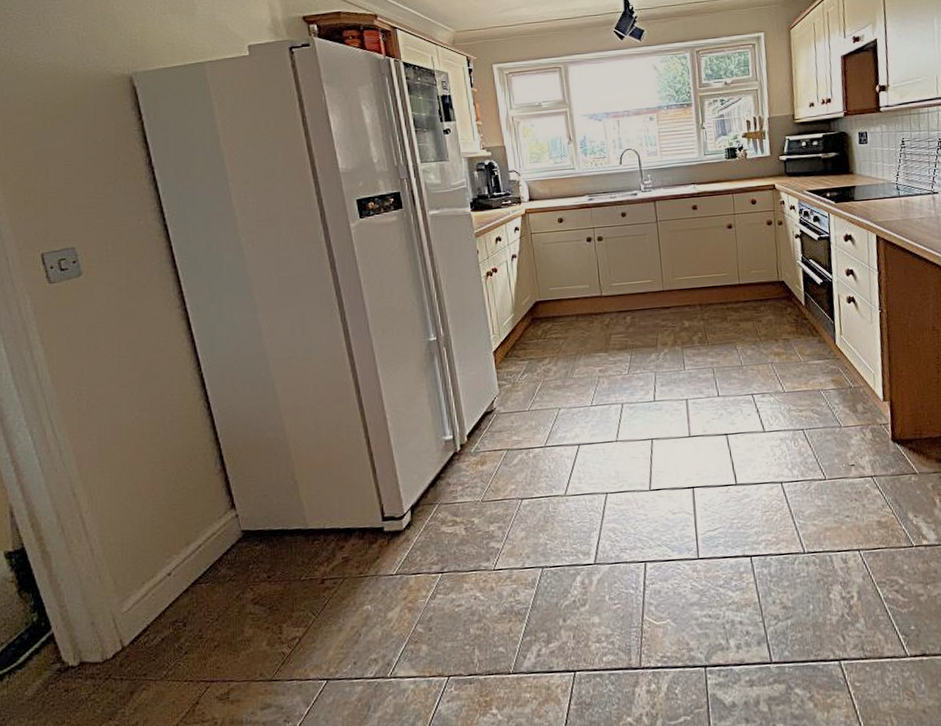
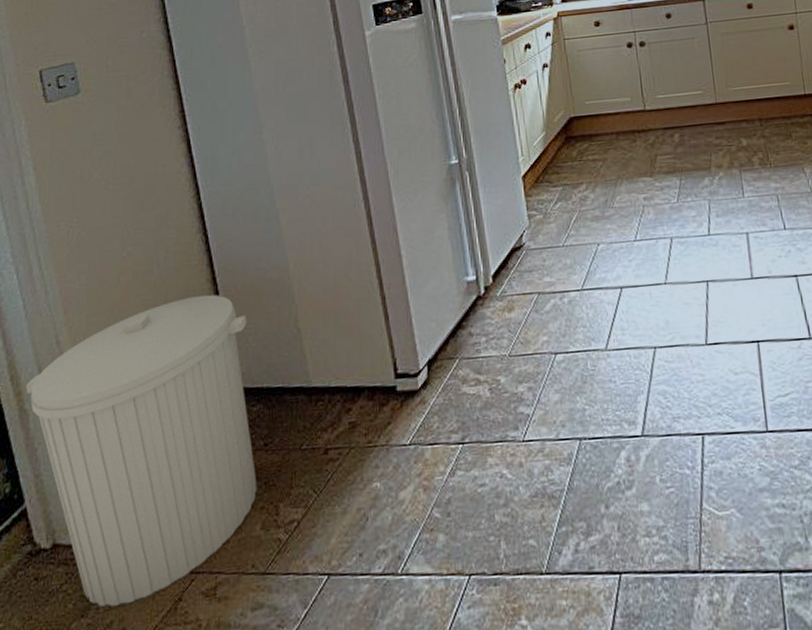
trash can: none [46,452,263,711] -> present [25,294,257,607]

